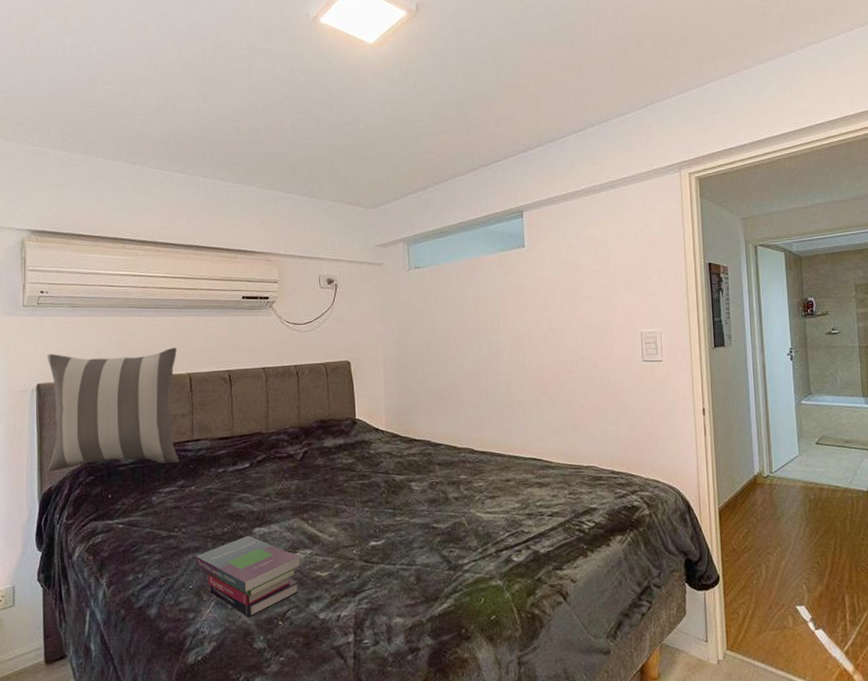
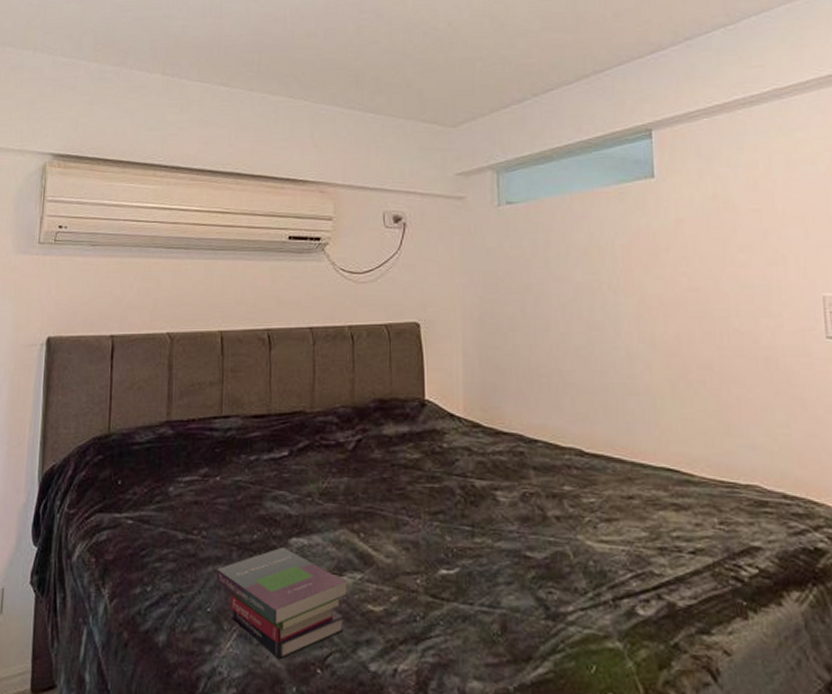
pillow: present [47,347,179,472] -> none [52,298,208,447]

